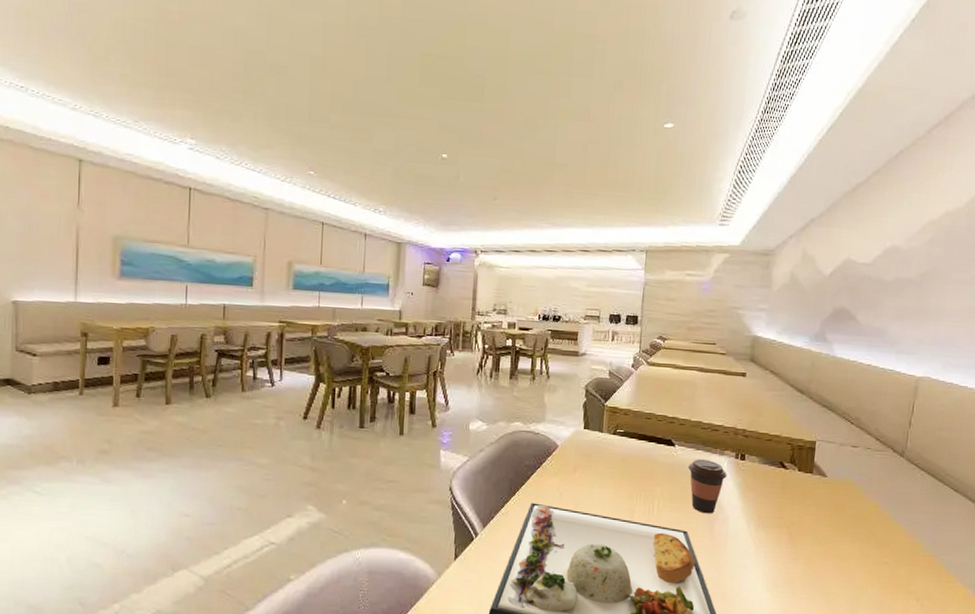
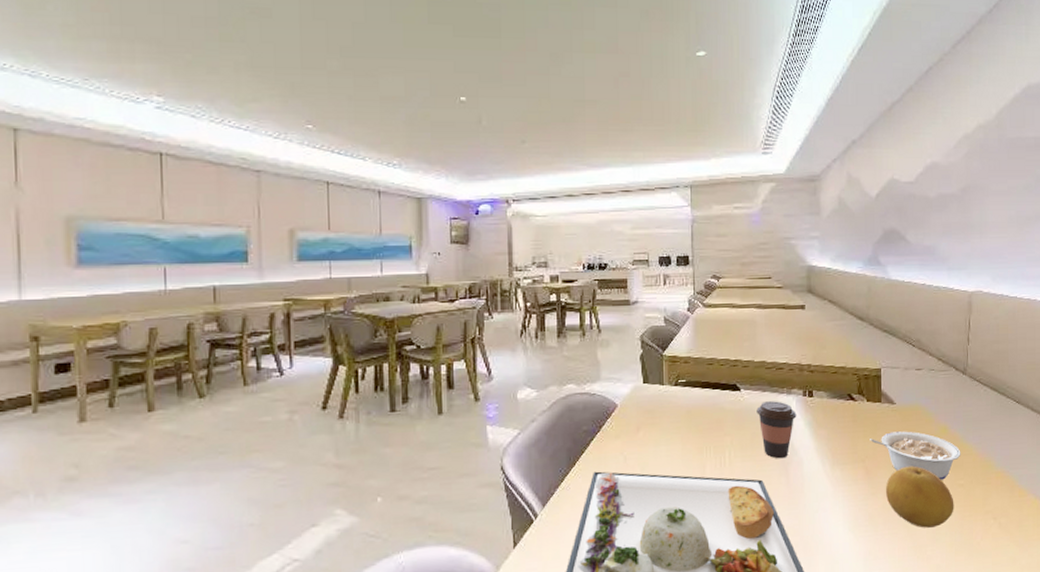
legume: none [797,503,889,555] -> present [870,431,961,480]
fruit: none [808,537,877,599] -> present [886,466,954,528]

